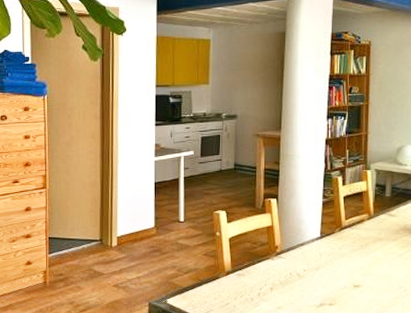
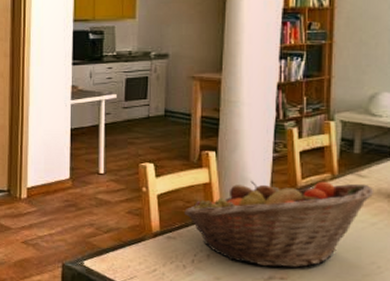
fruit basket: none [251,221,402,296] -> present [184,180,375,268]

